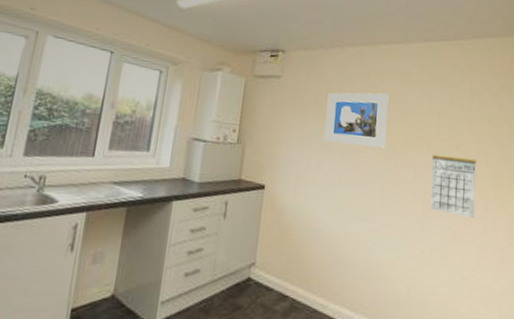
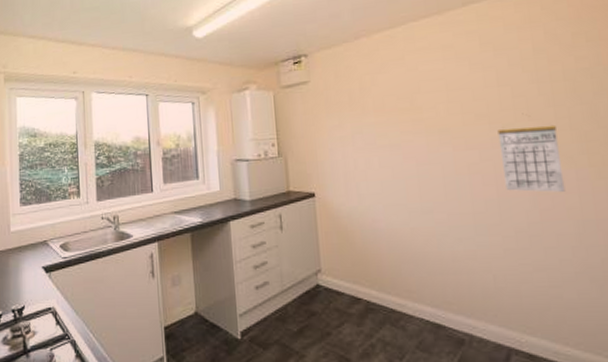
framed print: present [324,92,389,148] -> none [362,74,439,138]

